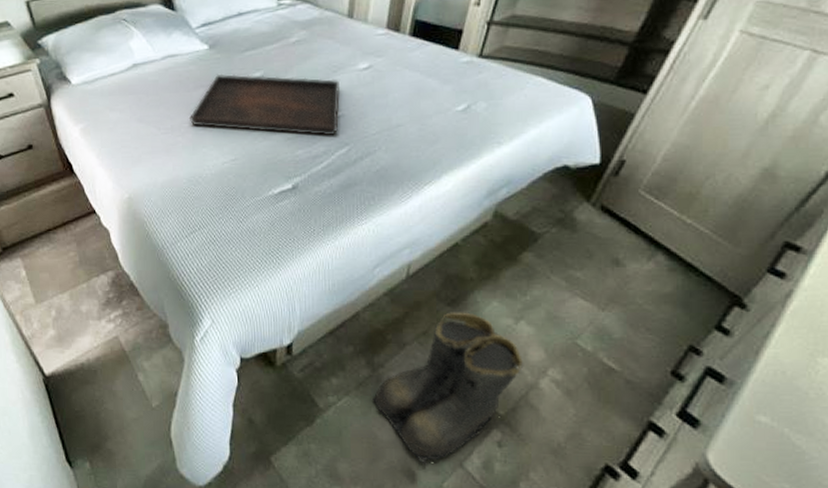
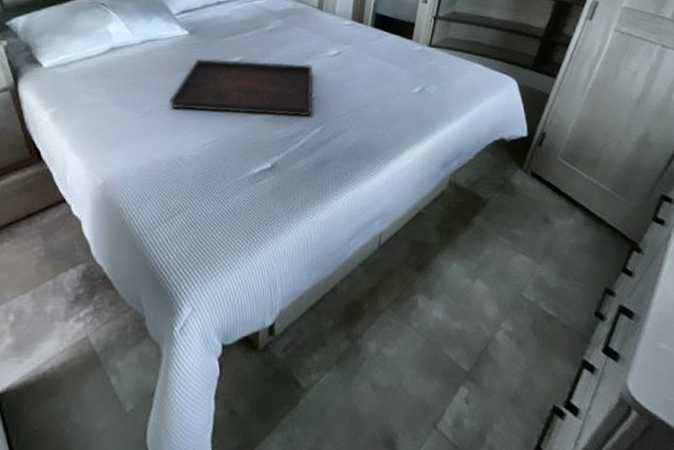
boots: present [372,311,524,466] -> none [352,275,482,433]

